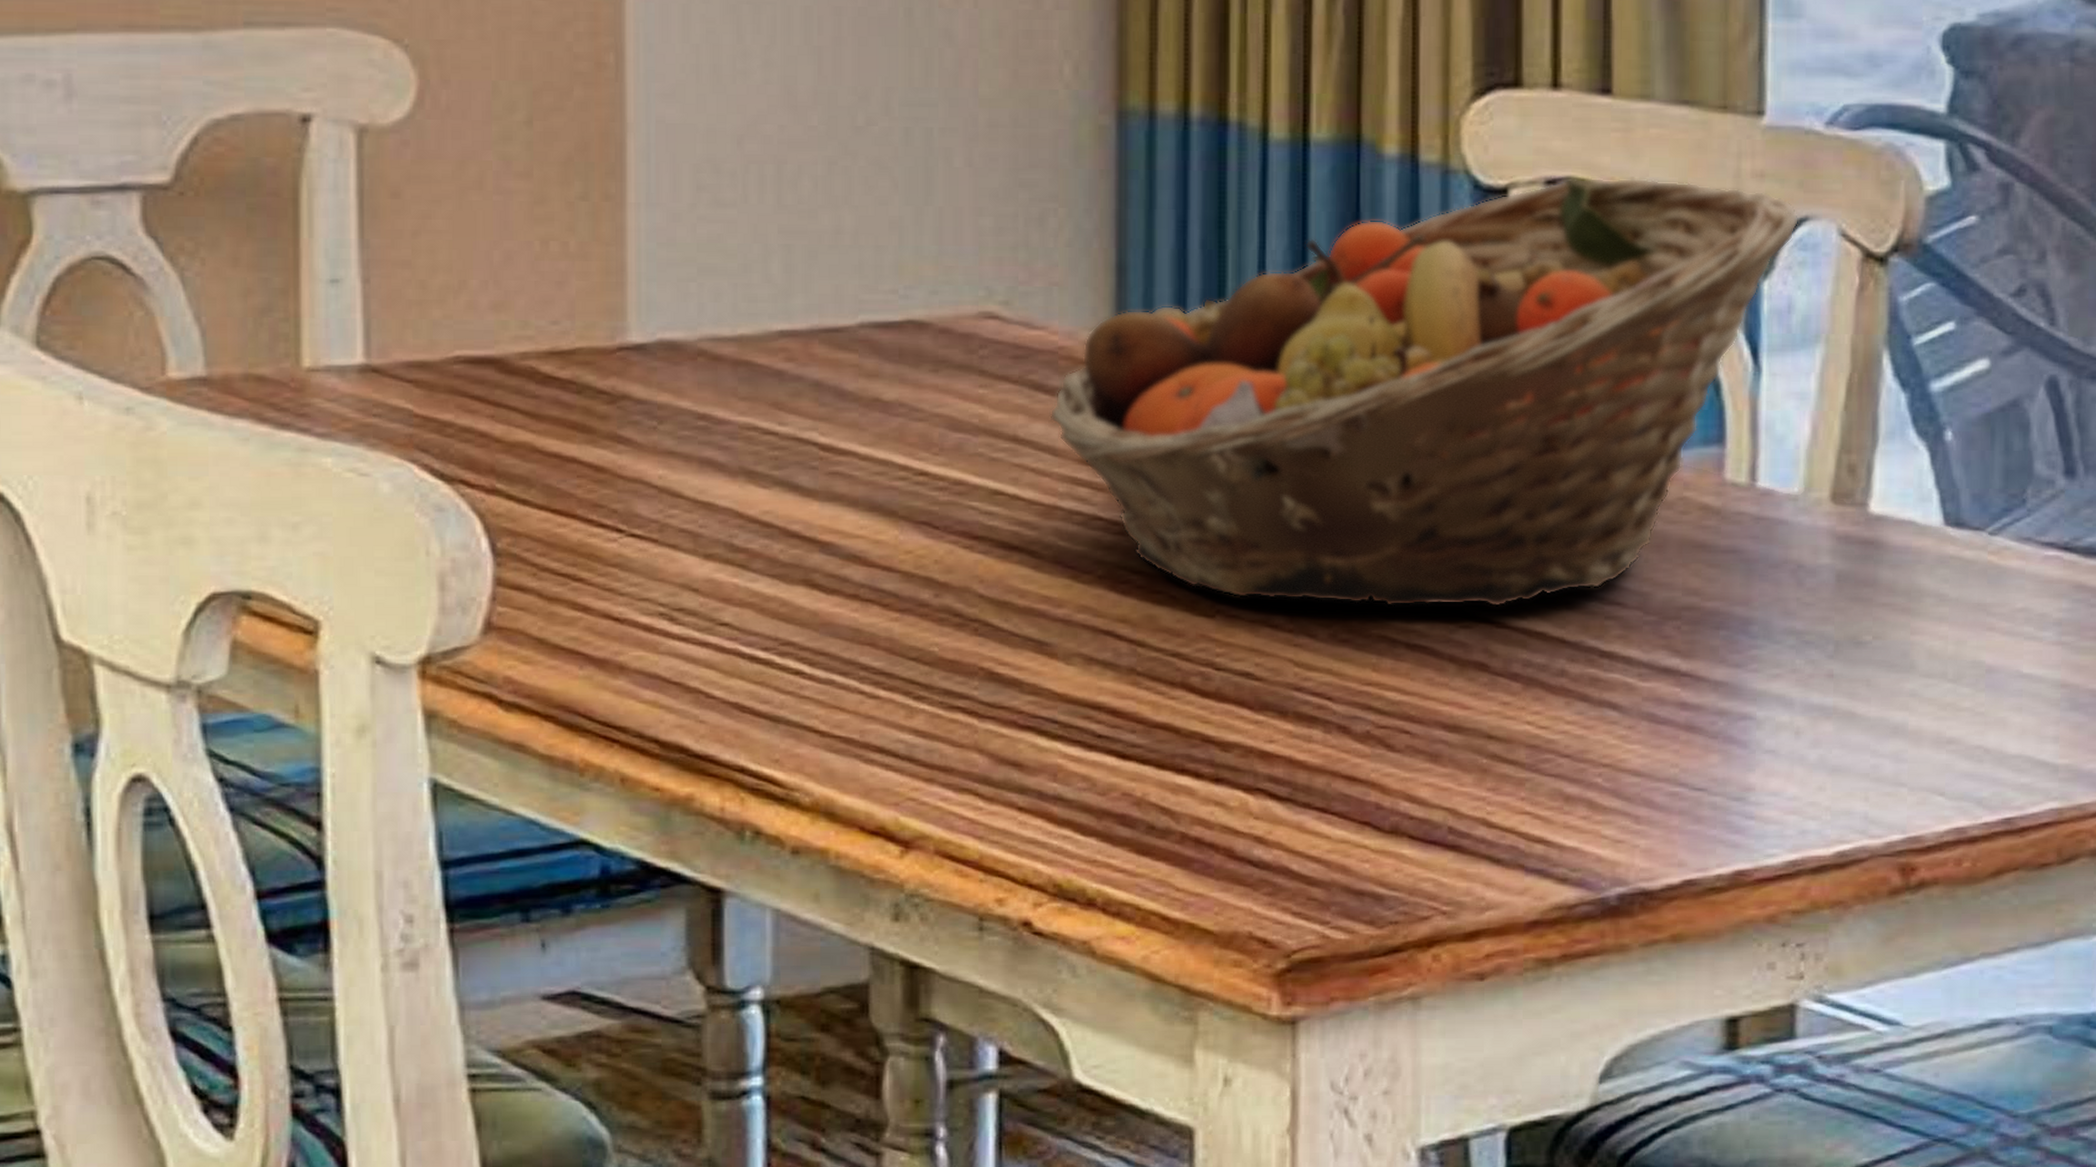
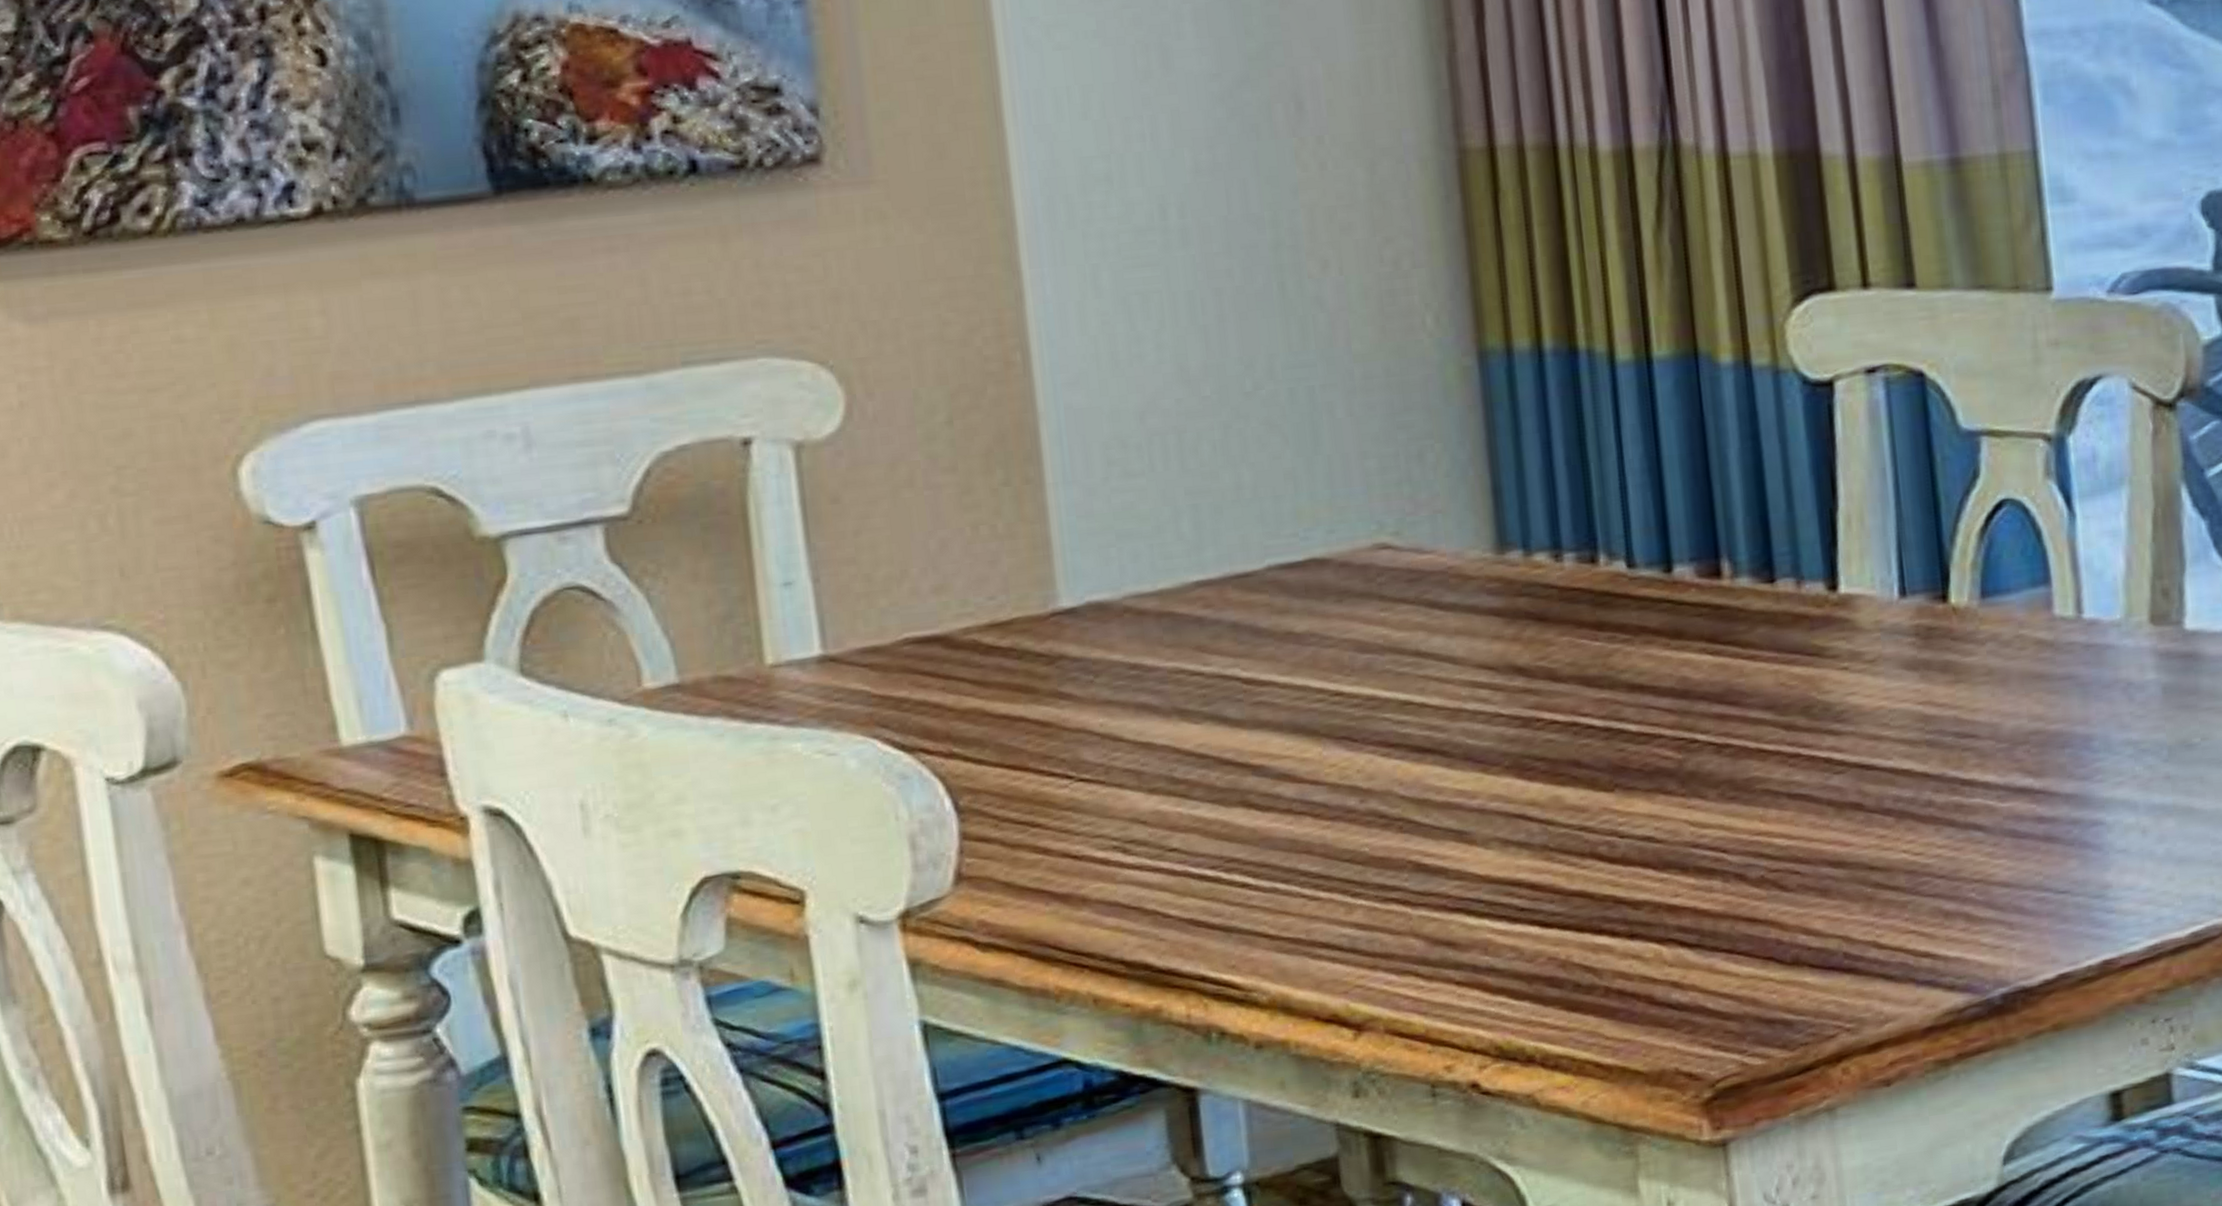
fruit basket: present [1049,177,1799,608] -> none [1446,356,2094,772]

